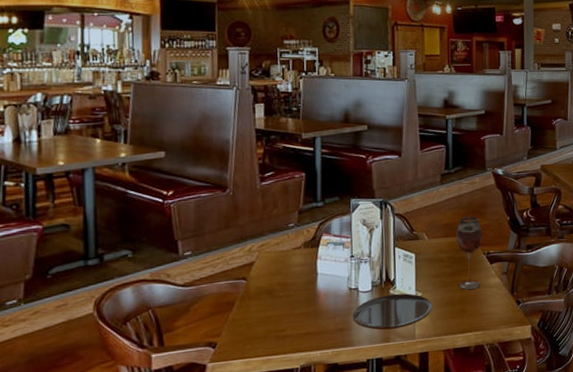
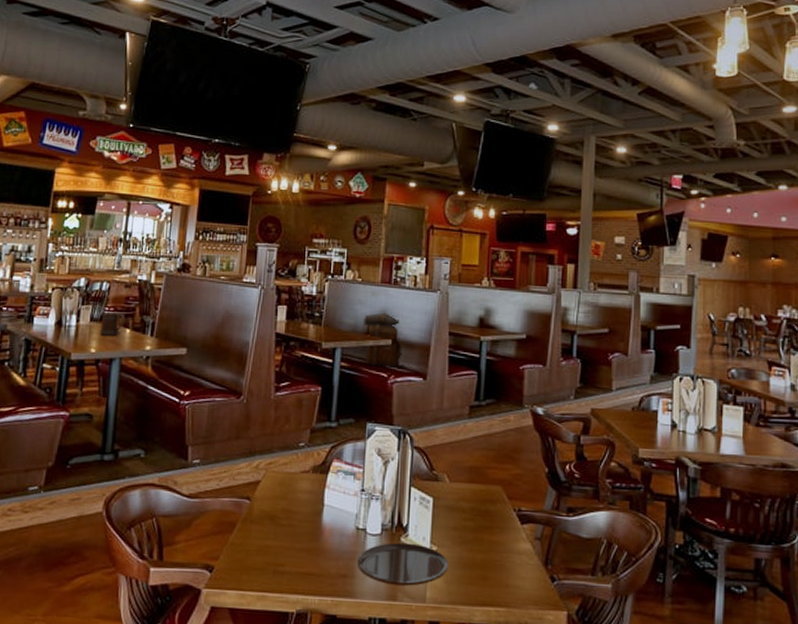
beer mug: none [67,124,94,149] -> present [100,311,126,337]
backpack: none [340,102,385,150] -> present [364,312,410,369]
wineglass: present [455,216,482,290] -> none [481,461,514,552]

